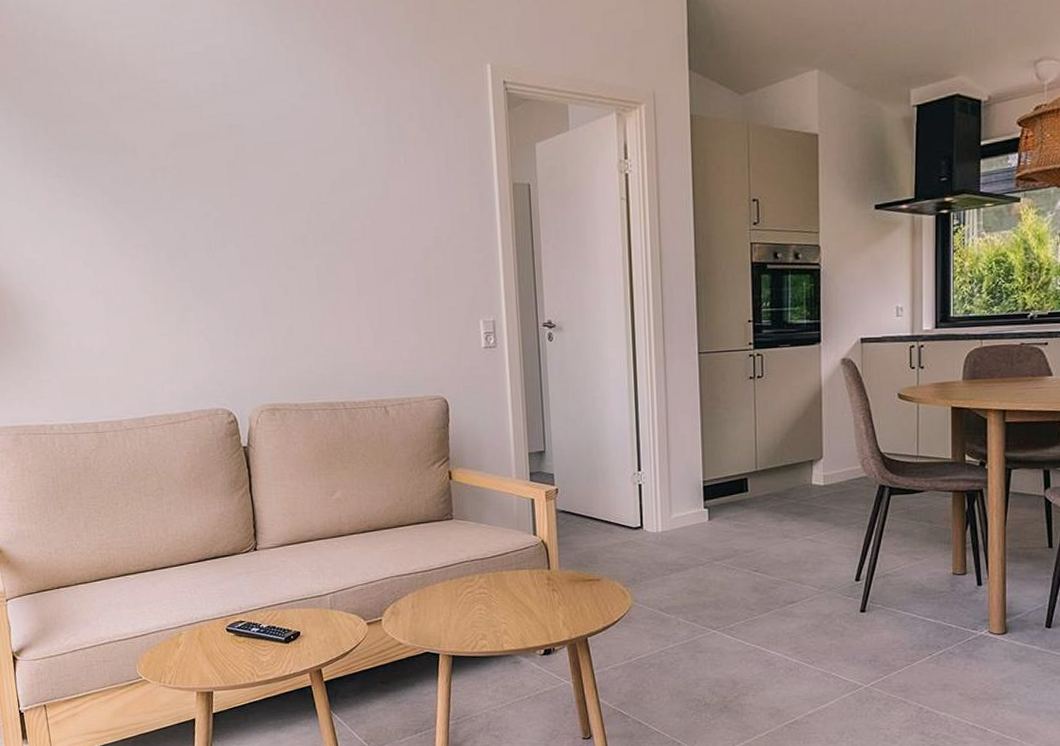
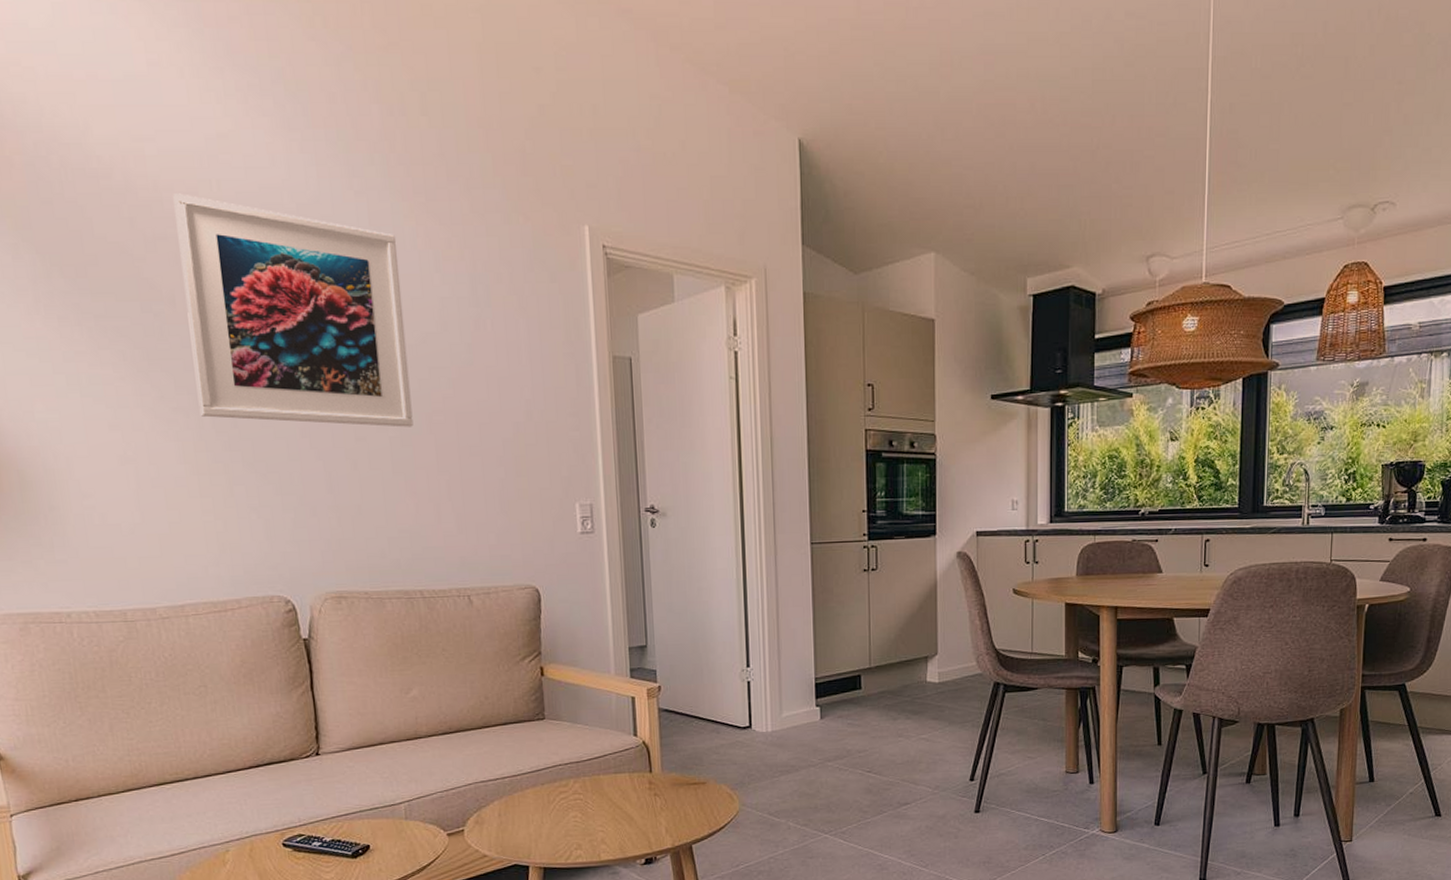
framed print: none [135,57,336,256] -> present [173,193,413,427]

